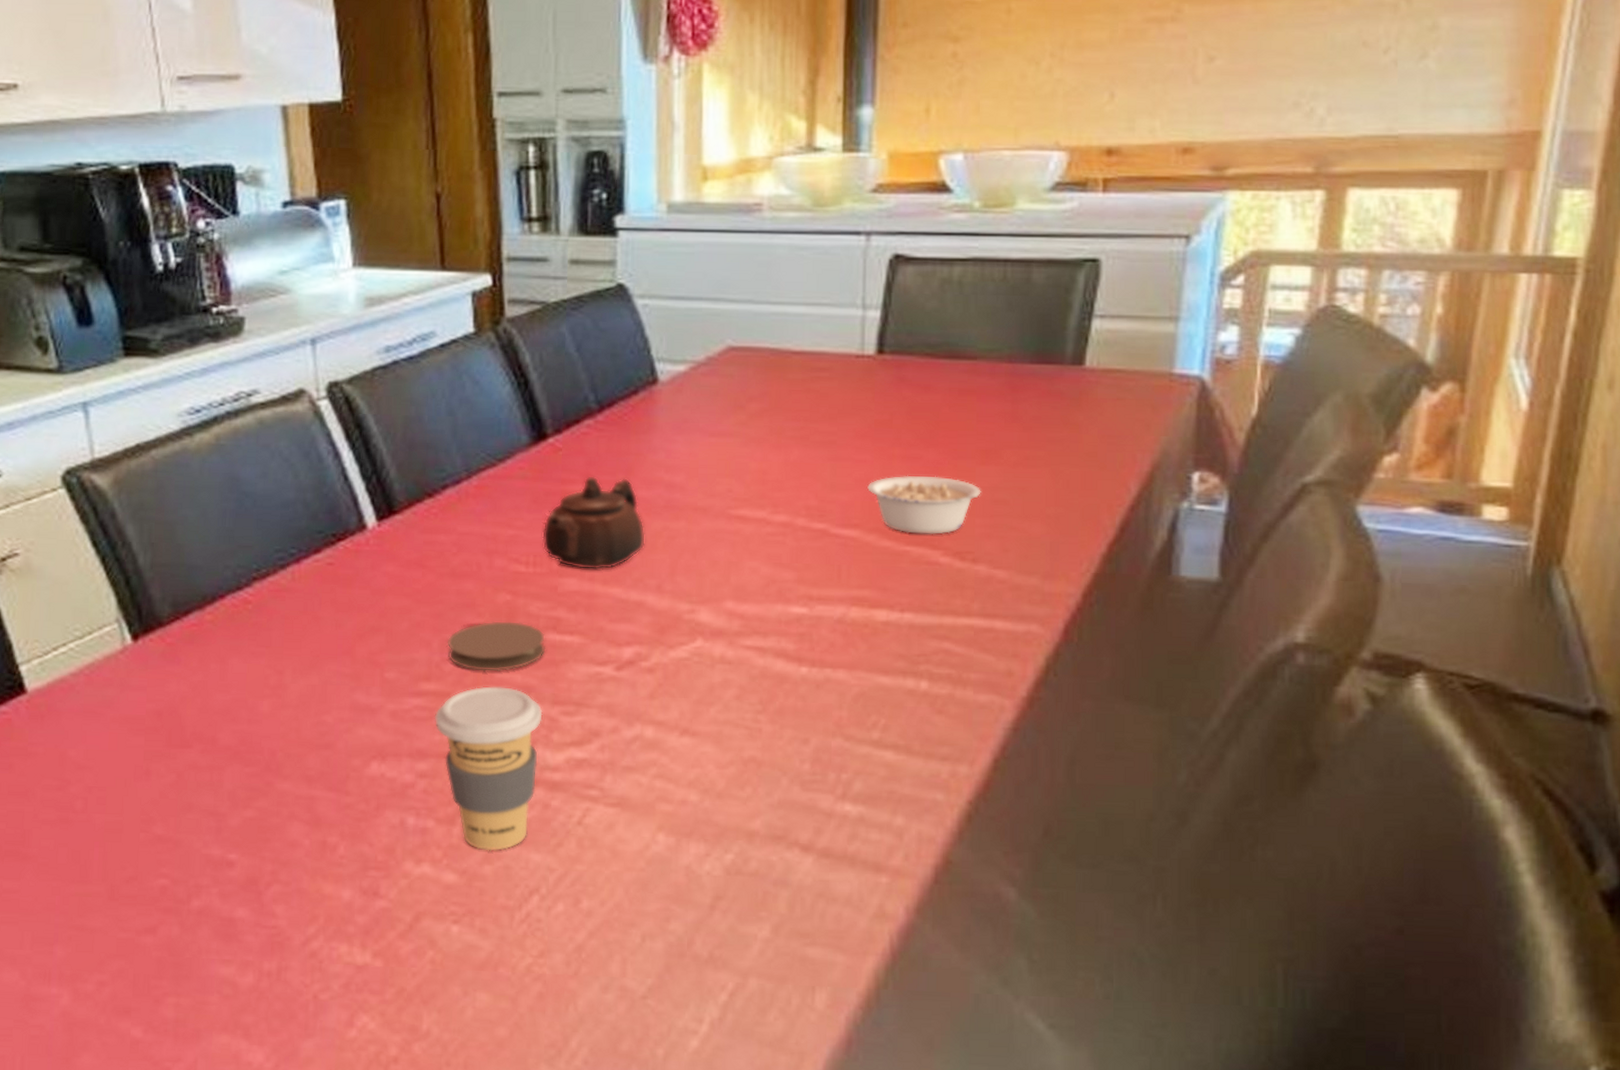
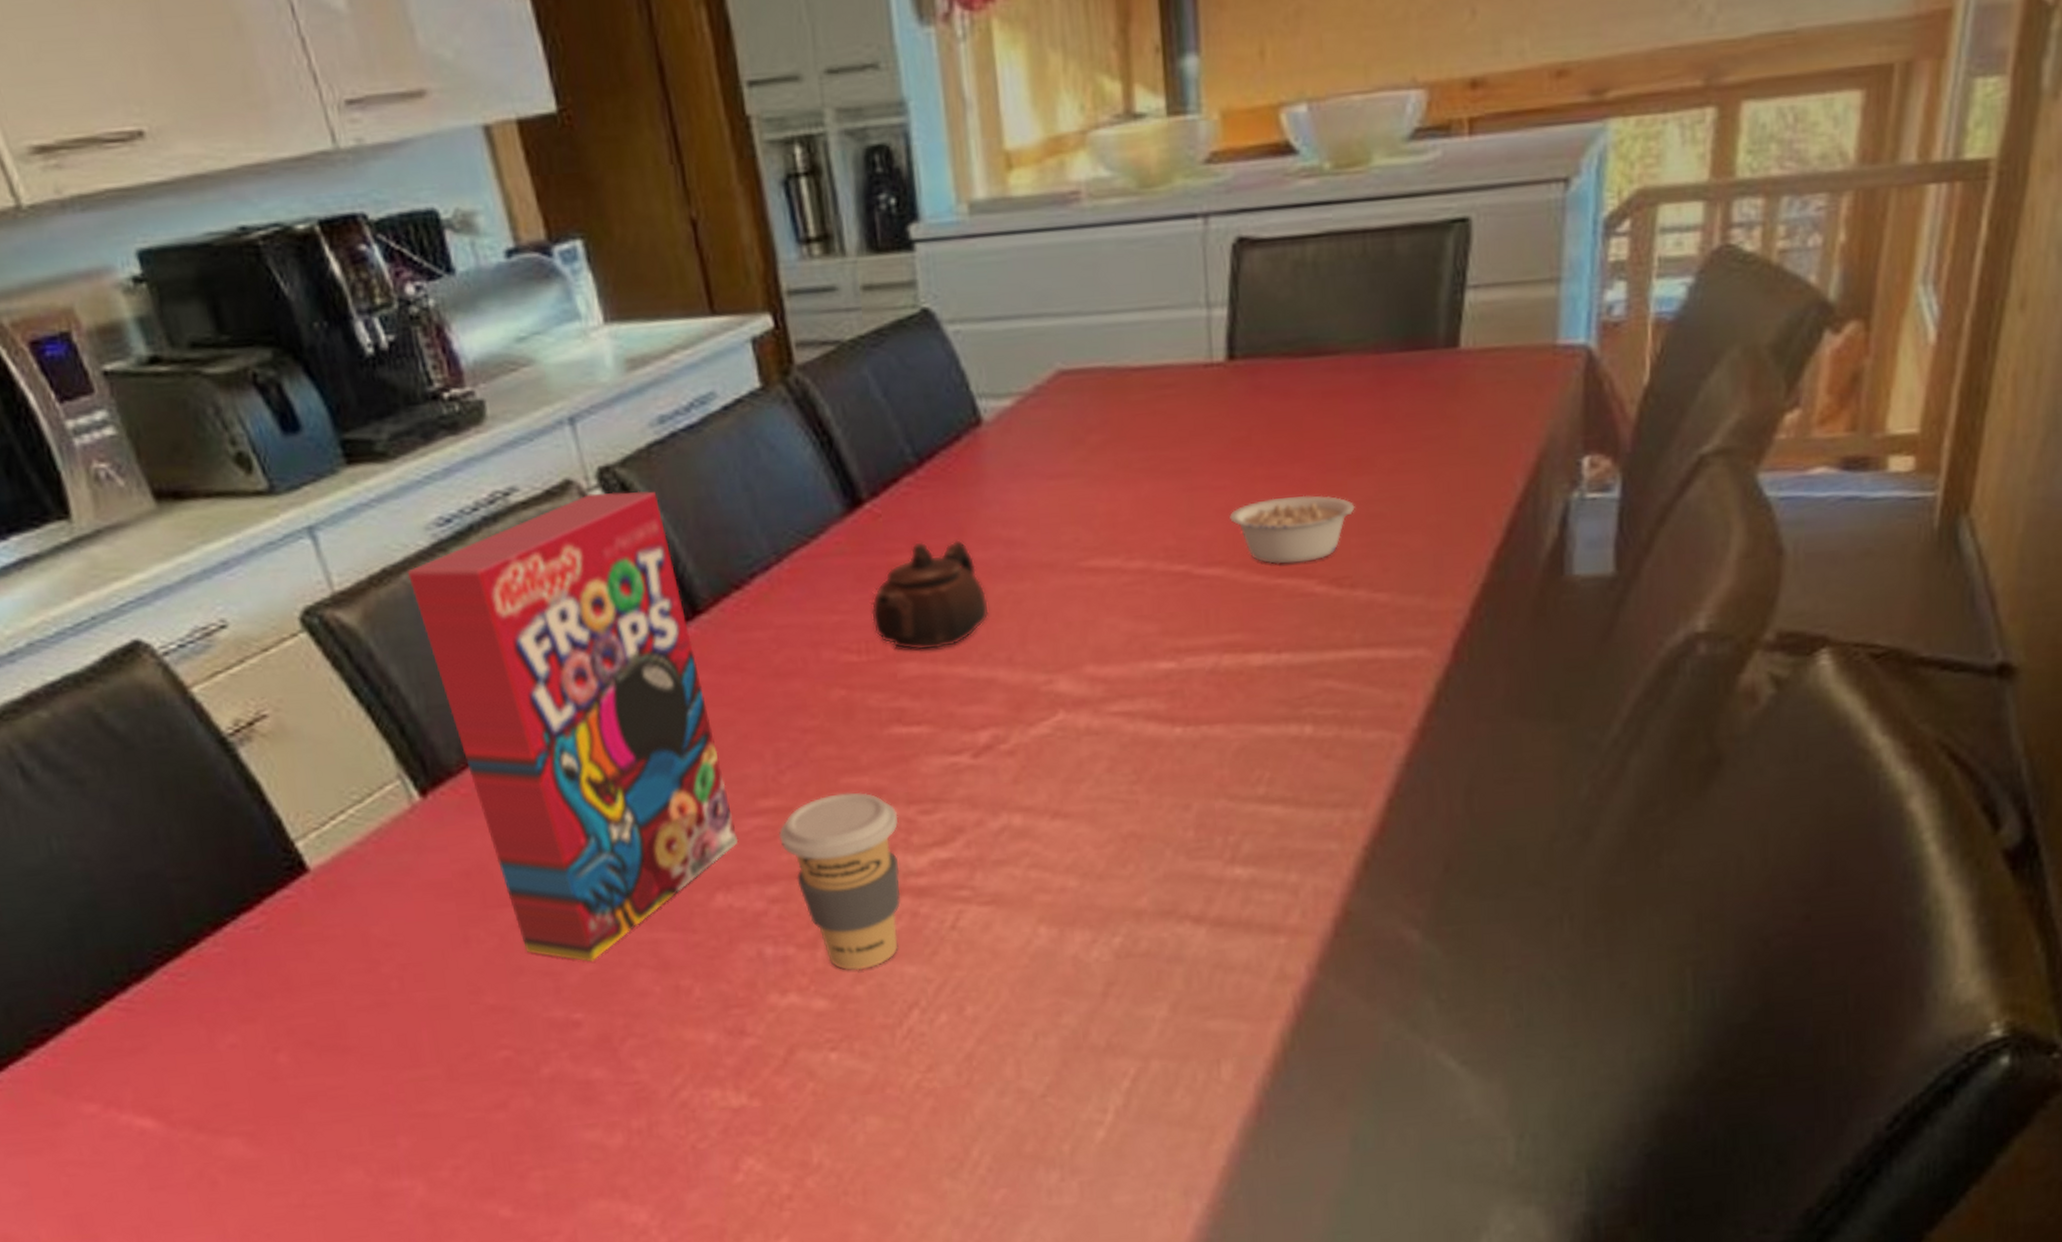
cereal box: none [156,403,399,808] -> present [407,491,739,962]
coaster: present [447,621,546,672] -> none [781,718,892,779]

